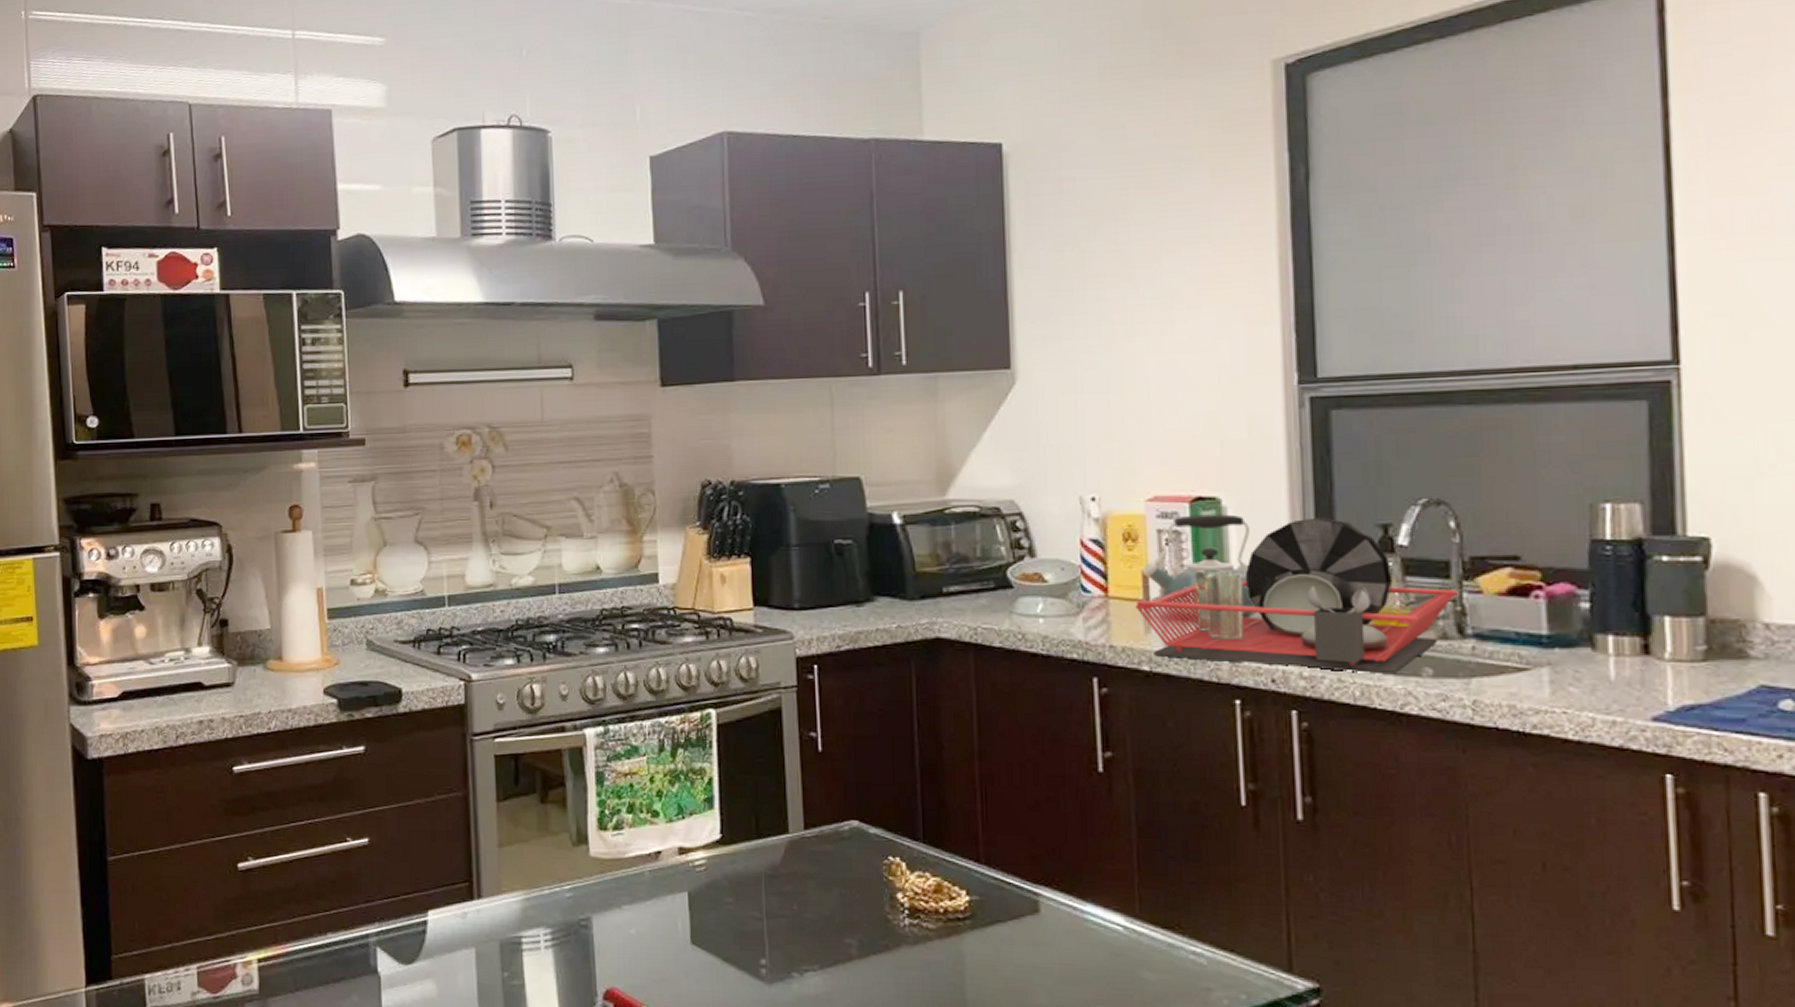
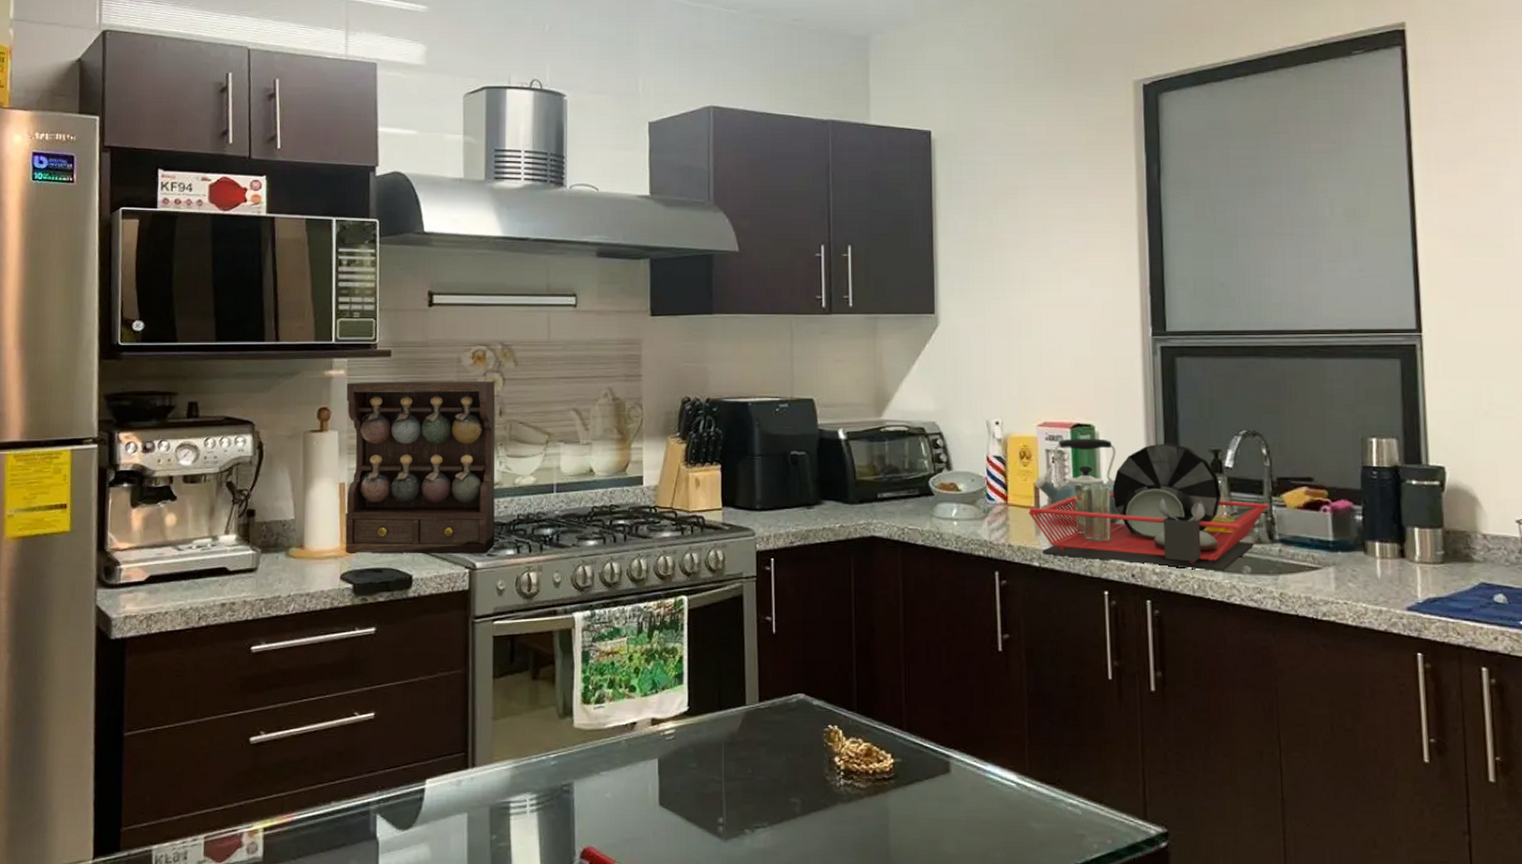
spice rack: none [318,468,492,665] -> present [345,381,496,554]

